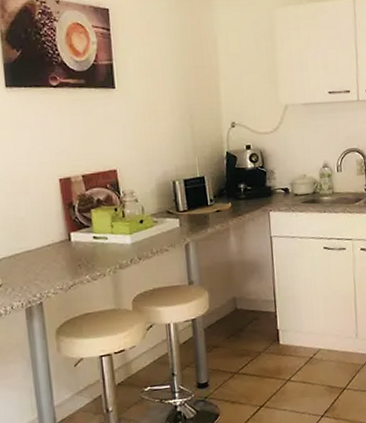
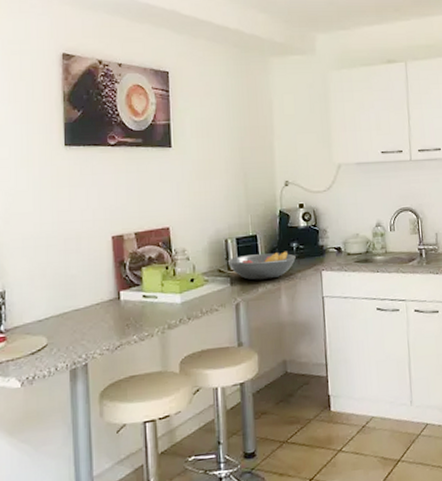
fruit bowl: none [175,192,244,221] -> present [227,251,296,280]

